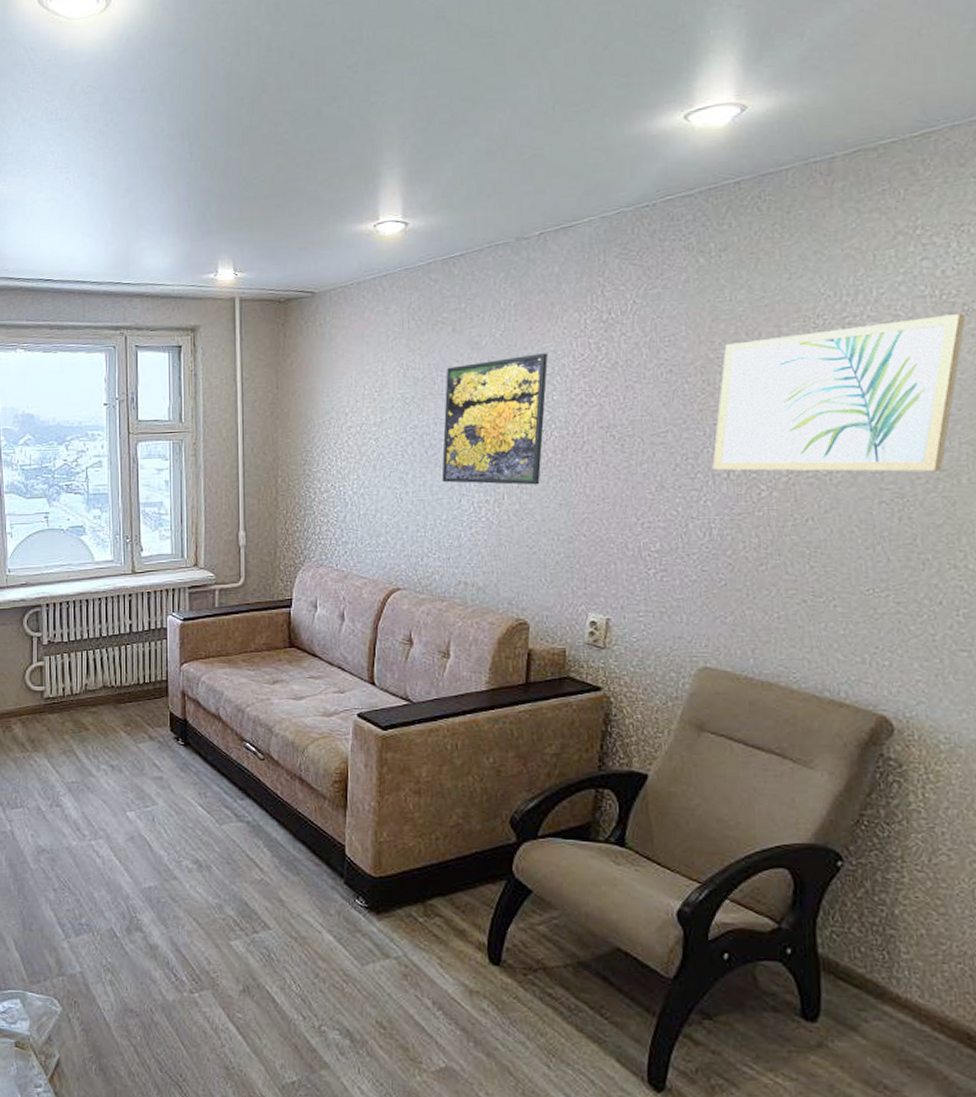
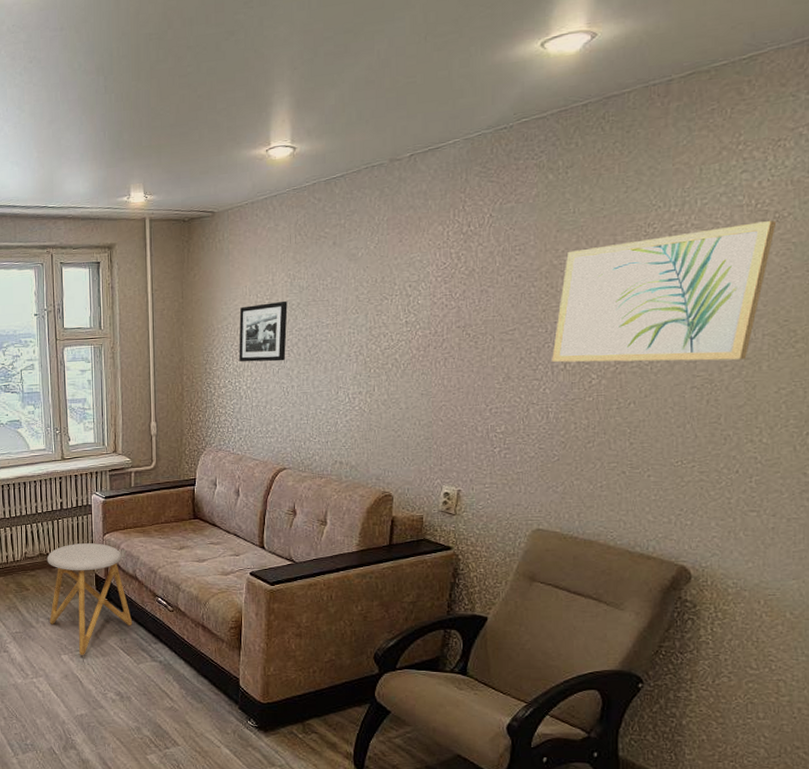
stool: none [111,674,215,813] -> present [46,543,133,656]
picture frame: none [343,393,400,464] -> present [239,300,288,362]
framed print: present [441,353,548,485] -> none [322,262,414,378]

